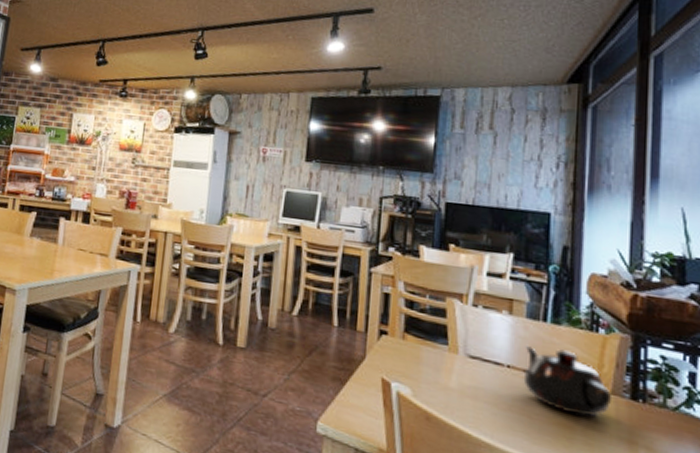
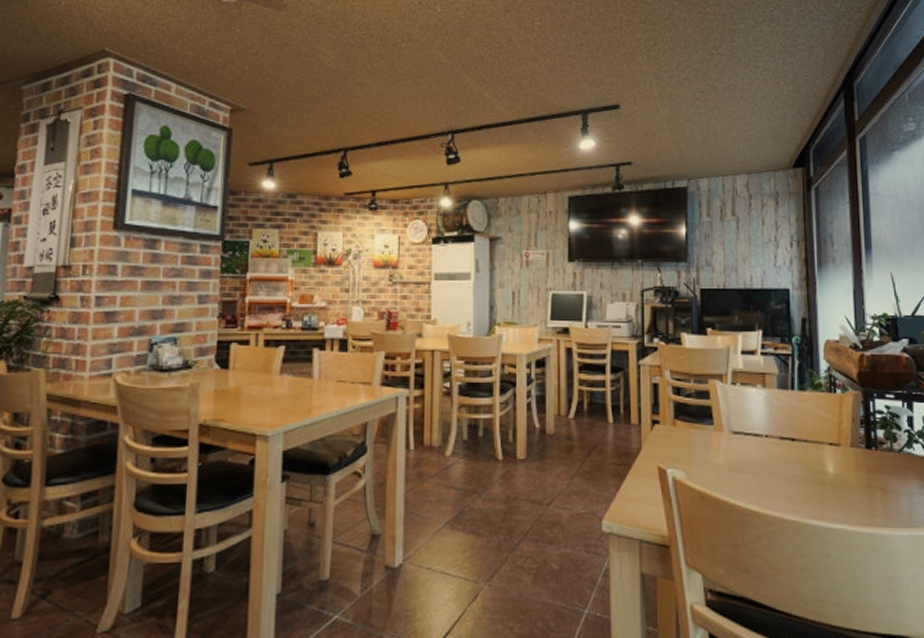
teapot: present [523,346,613,418] -> none [778,413,852,472]

